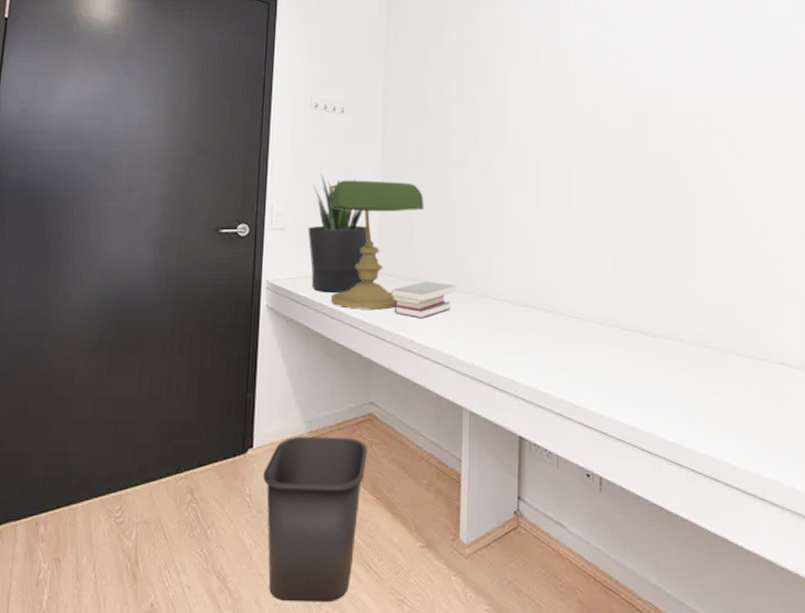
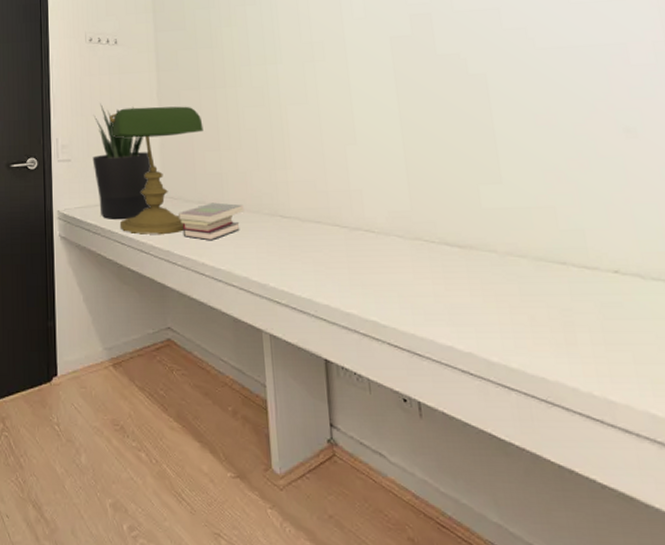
waste bin: present [263,436,368,603] -> none [69,363,170,535]

